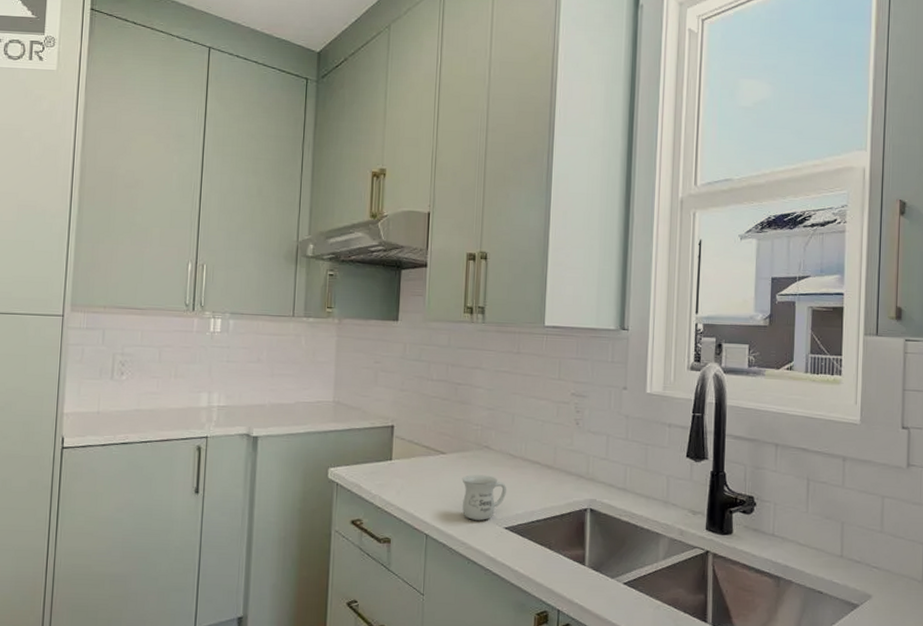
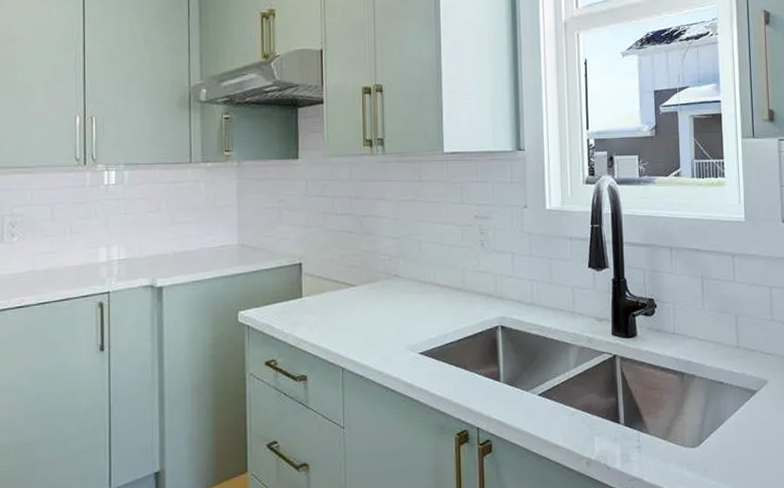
mug: present [462,475,506,520] -> none [373,303,418,349]

